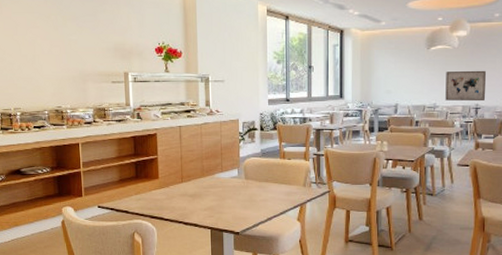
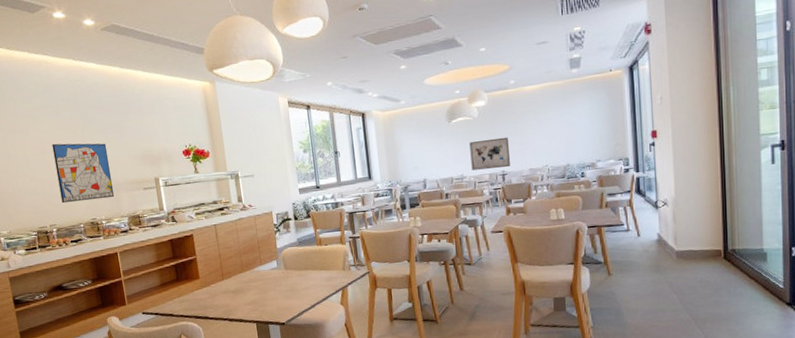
wall art: none [24,26,82,88] -> present [52,143,115,204]

